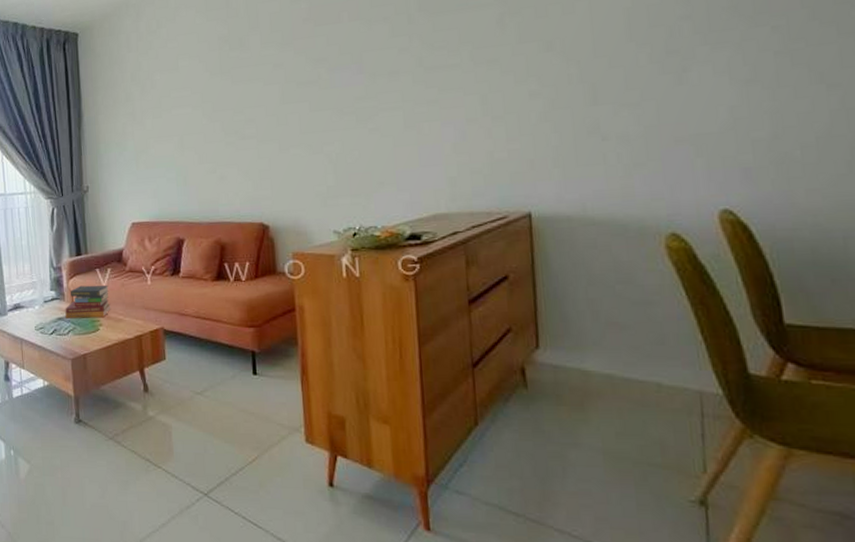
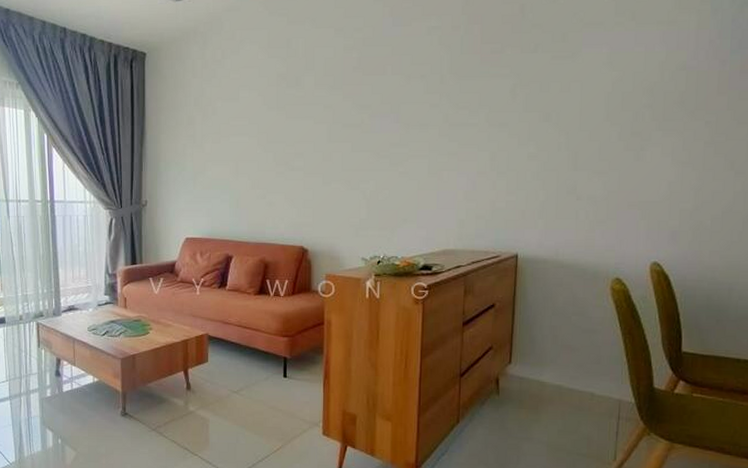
books: present [65,285,111,319] -> none [118,292,161,323]

